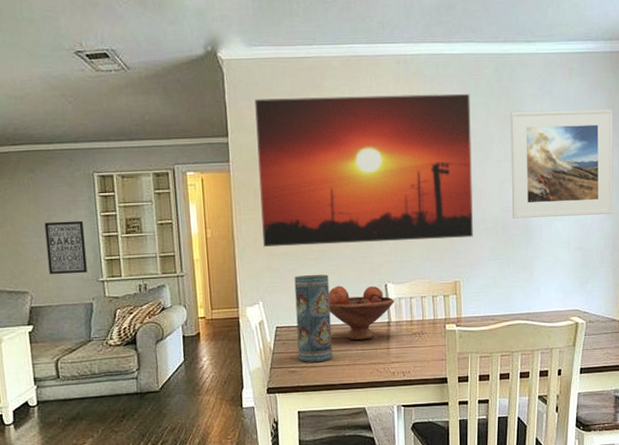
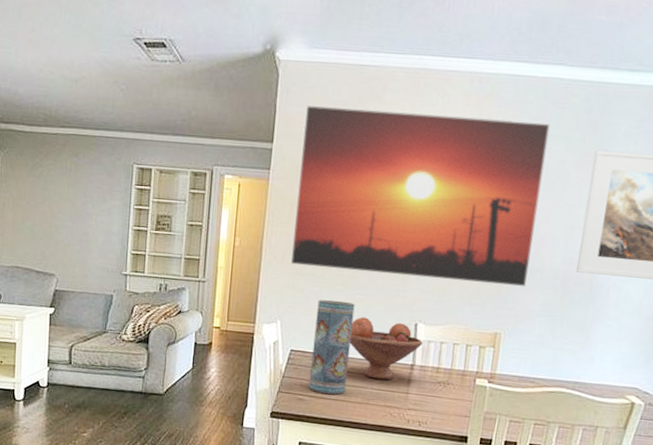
wall art: present [44,220,87,275] -> none [77,208,117,264]

